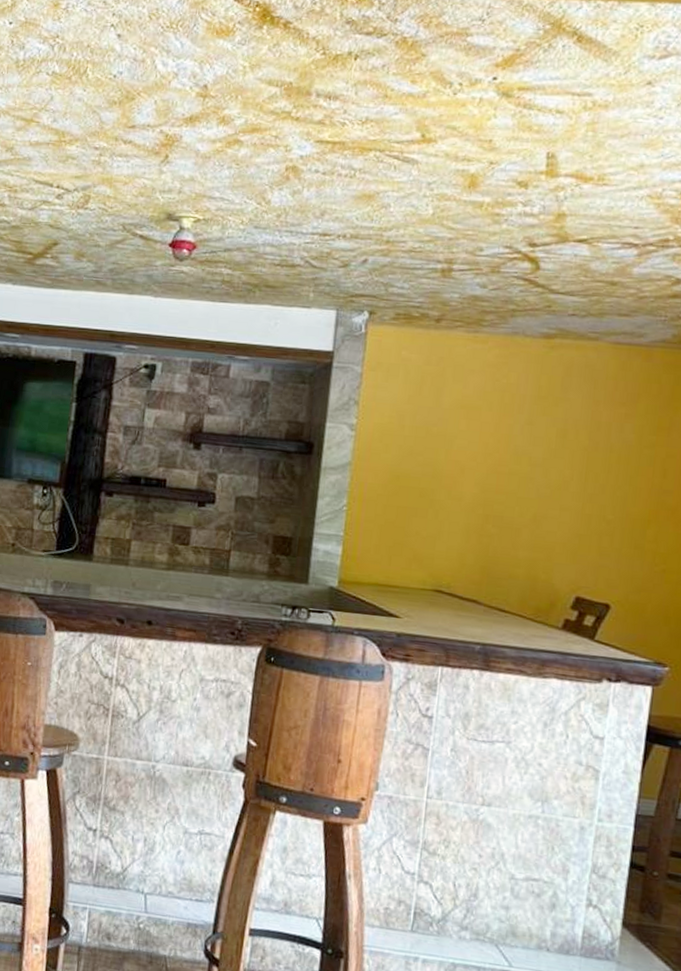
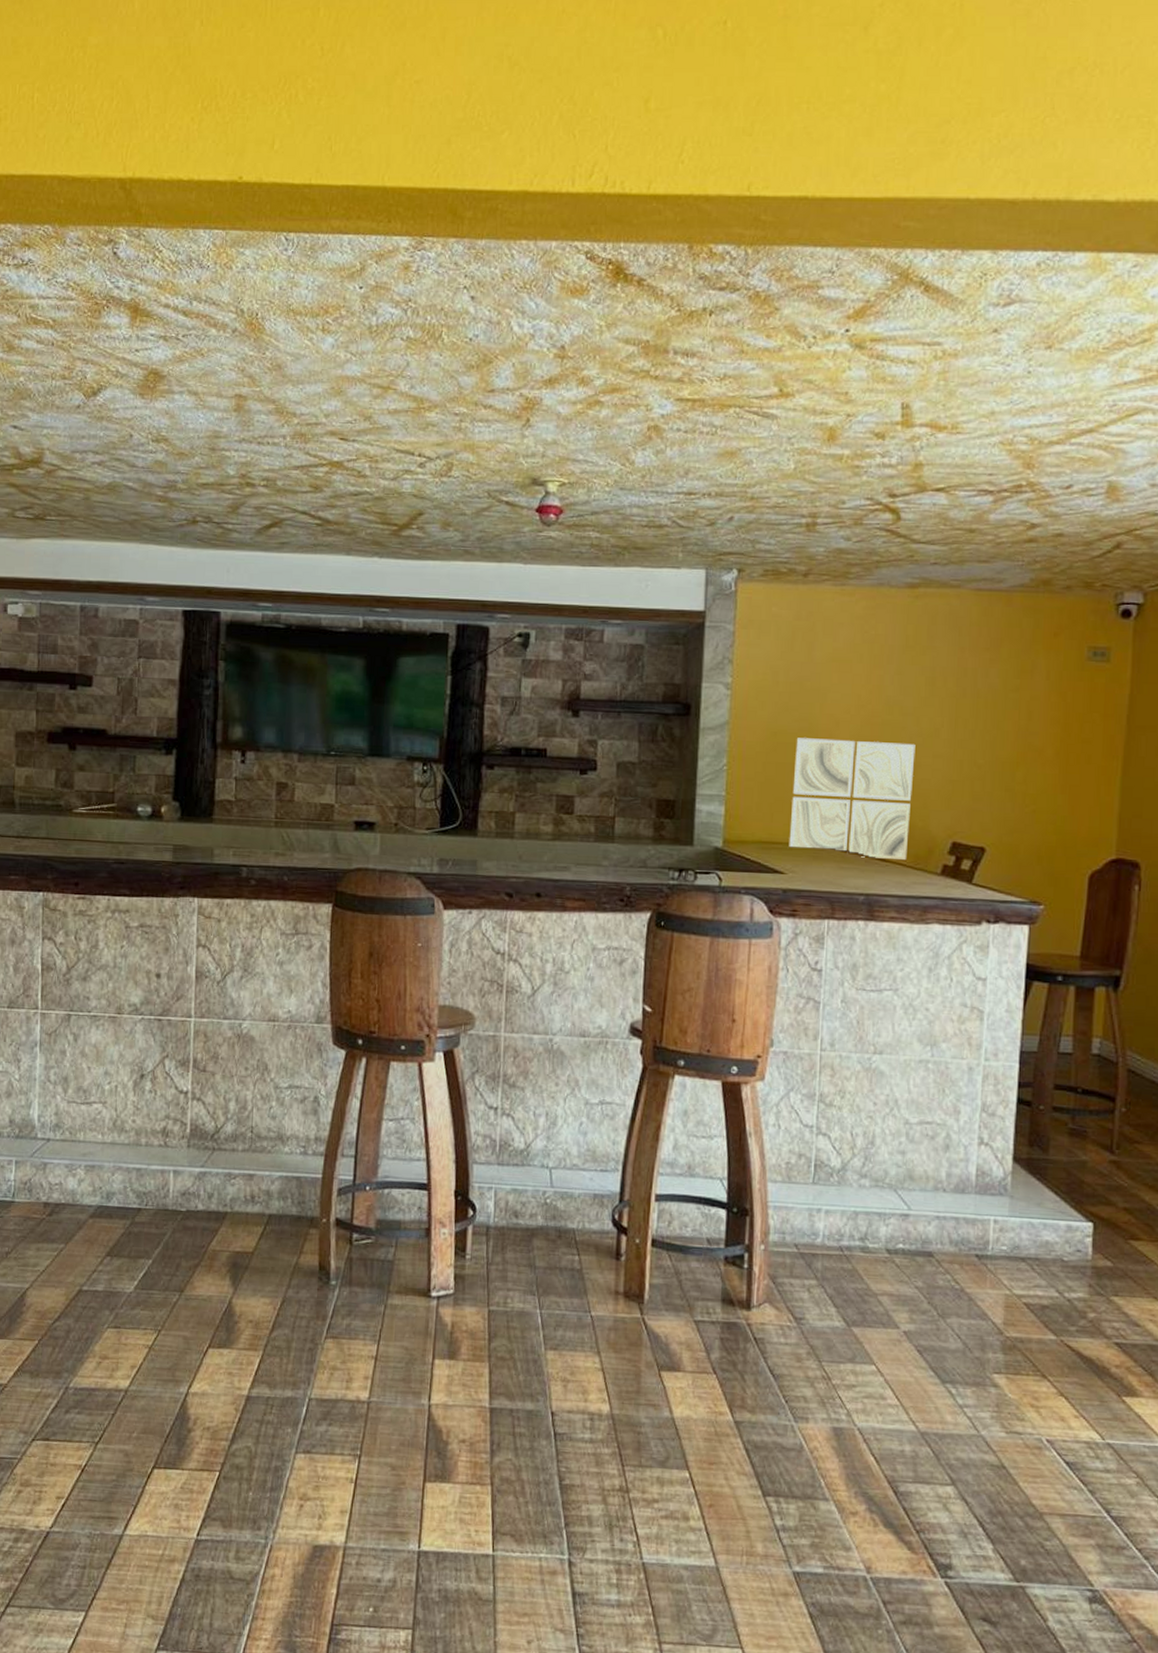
wall art: none [405,482,543,612] -> present [789,737,916,860]

